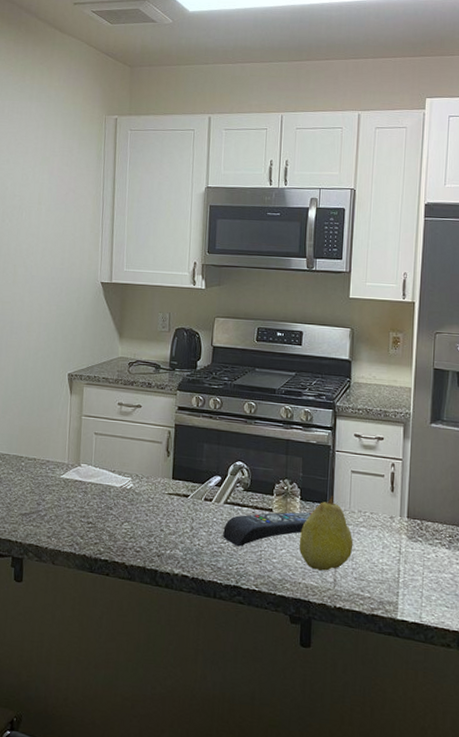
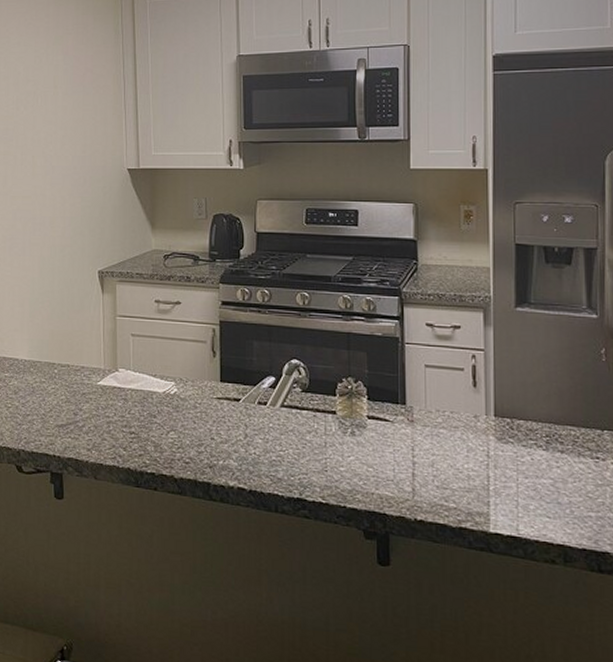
remote control: present [223,512,313,547] -> none [281,413,383,455]
fruit: present [299,495,354,571] -> none [369,393,433,479]

